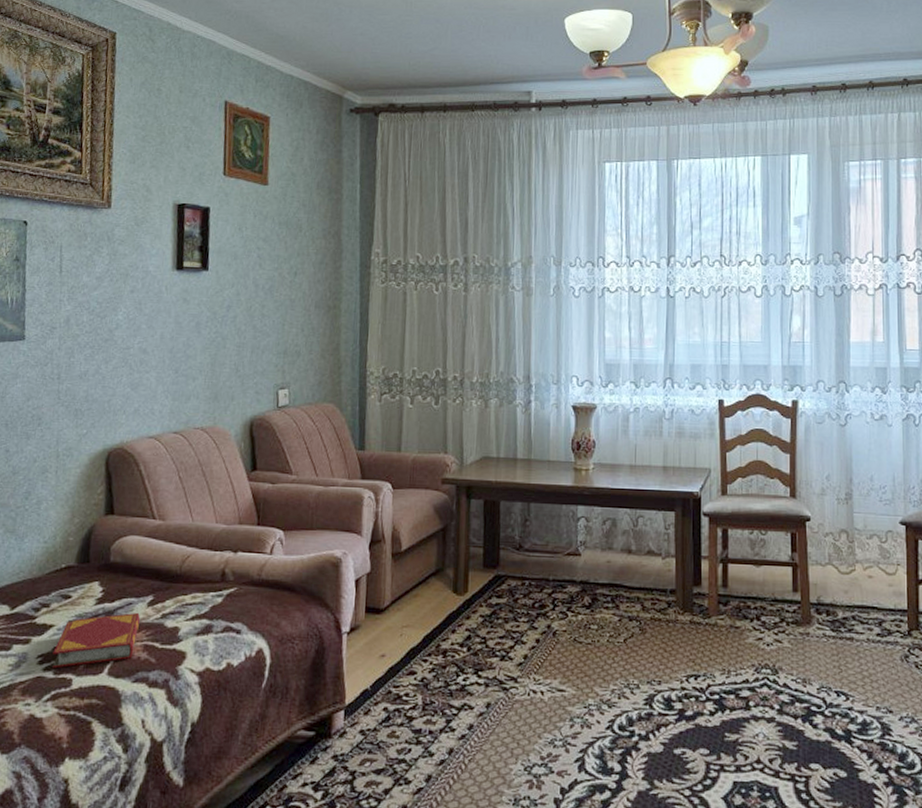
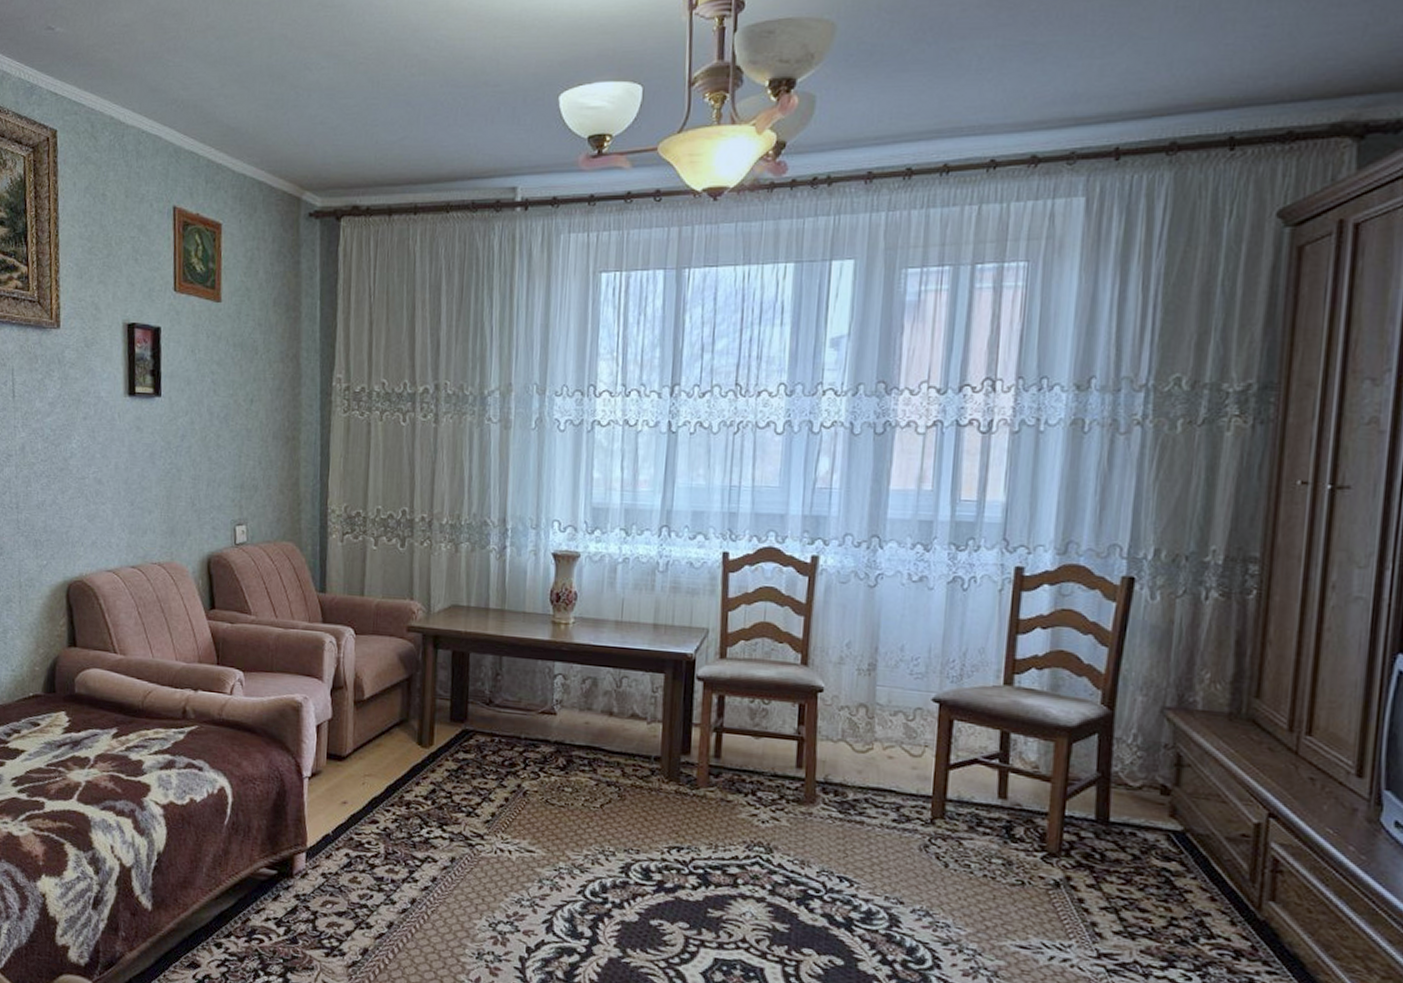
hardback book: present [52,612,141,668] -> none [25,743,106,791]

